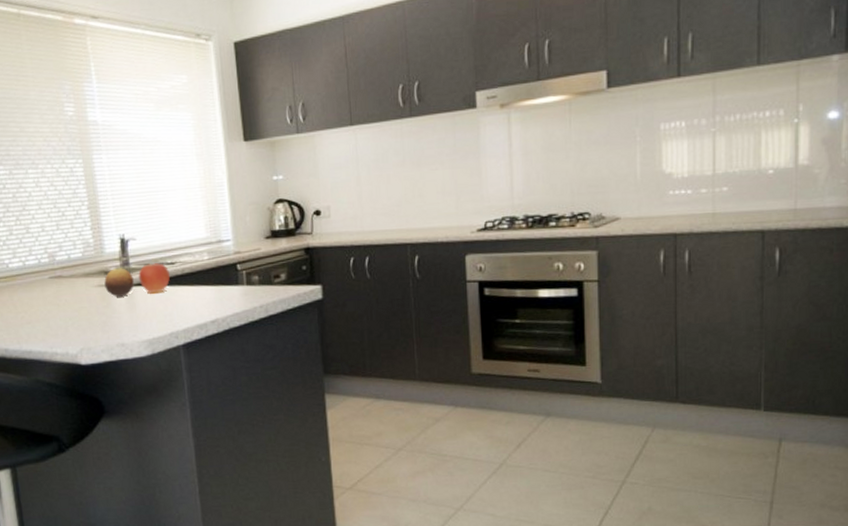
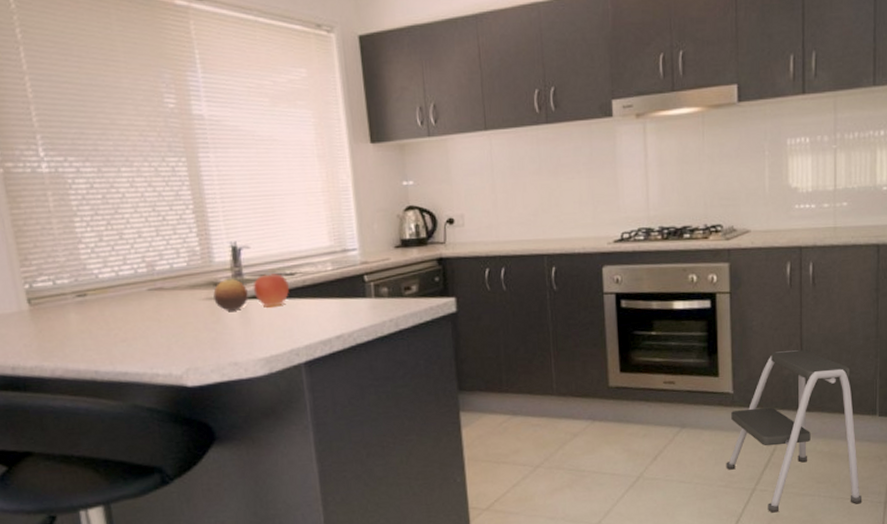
step stool: none [593,340,744,507] -> present [726,350,861,513]

